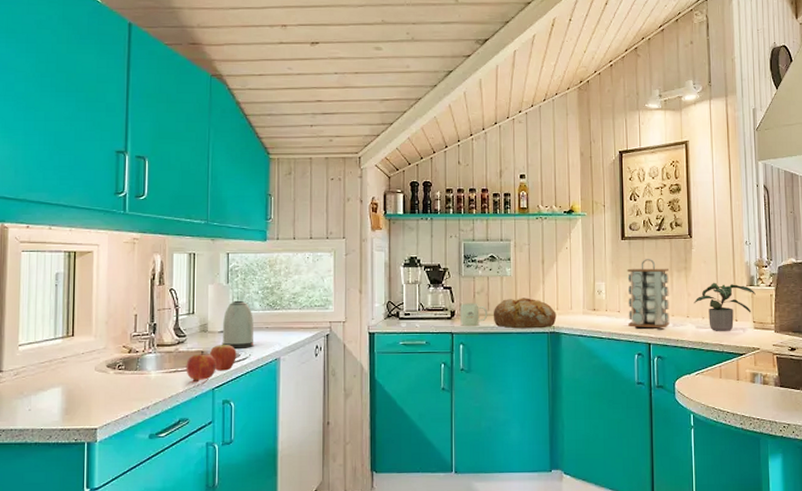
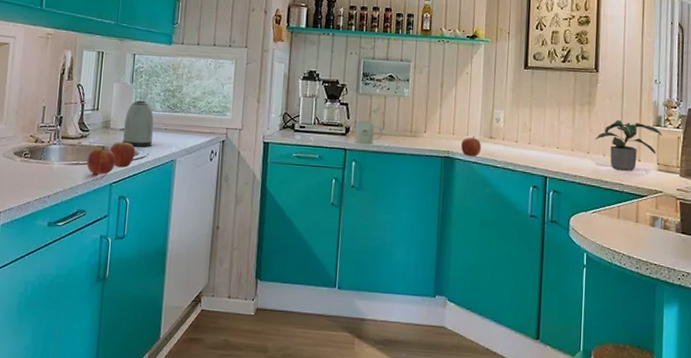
bread: present [493,298,557,329] -> none [387,120,452,153]
fruit: none [566,309,586,331] -> present [461,136,482,157]
spice rack: present [627,258,670,329] -> none [525,89,571,163]

